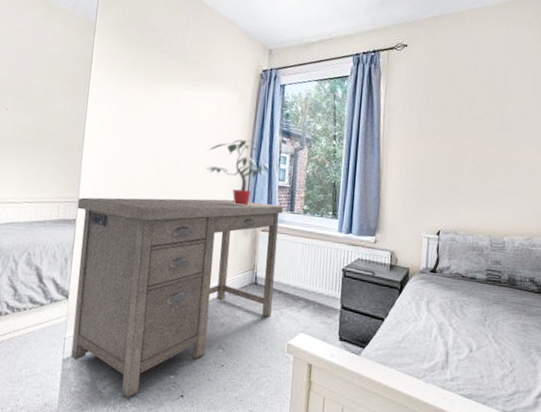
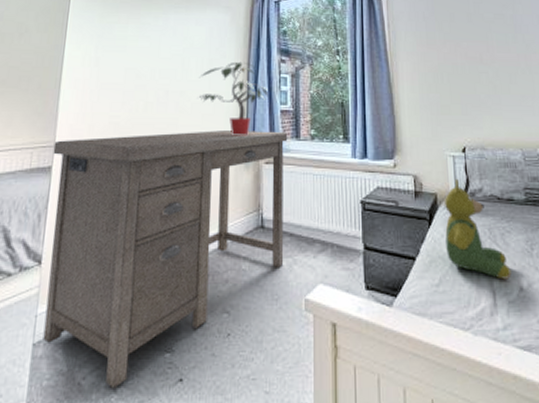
teddy bear: none [411,257,465,342] -> present [445,178,512,280]

